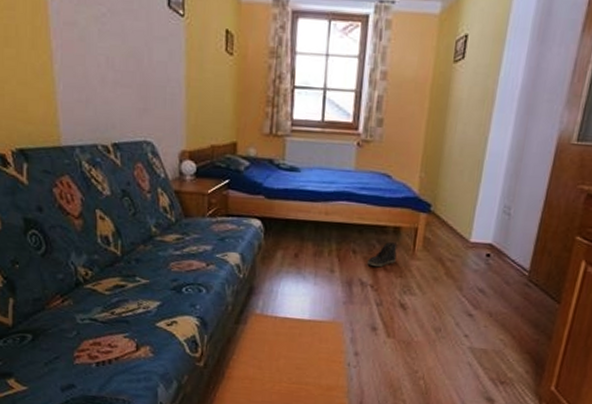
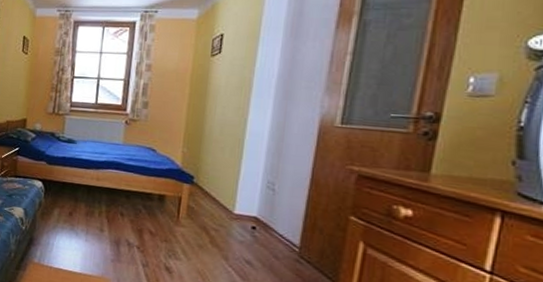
sneaker: present [367,242,398,267] -> none [134,208,162,231]

